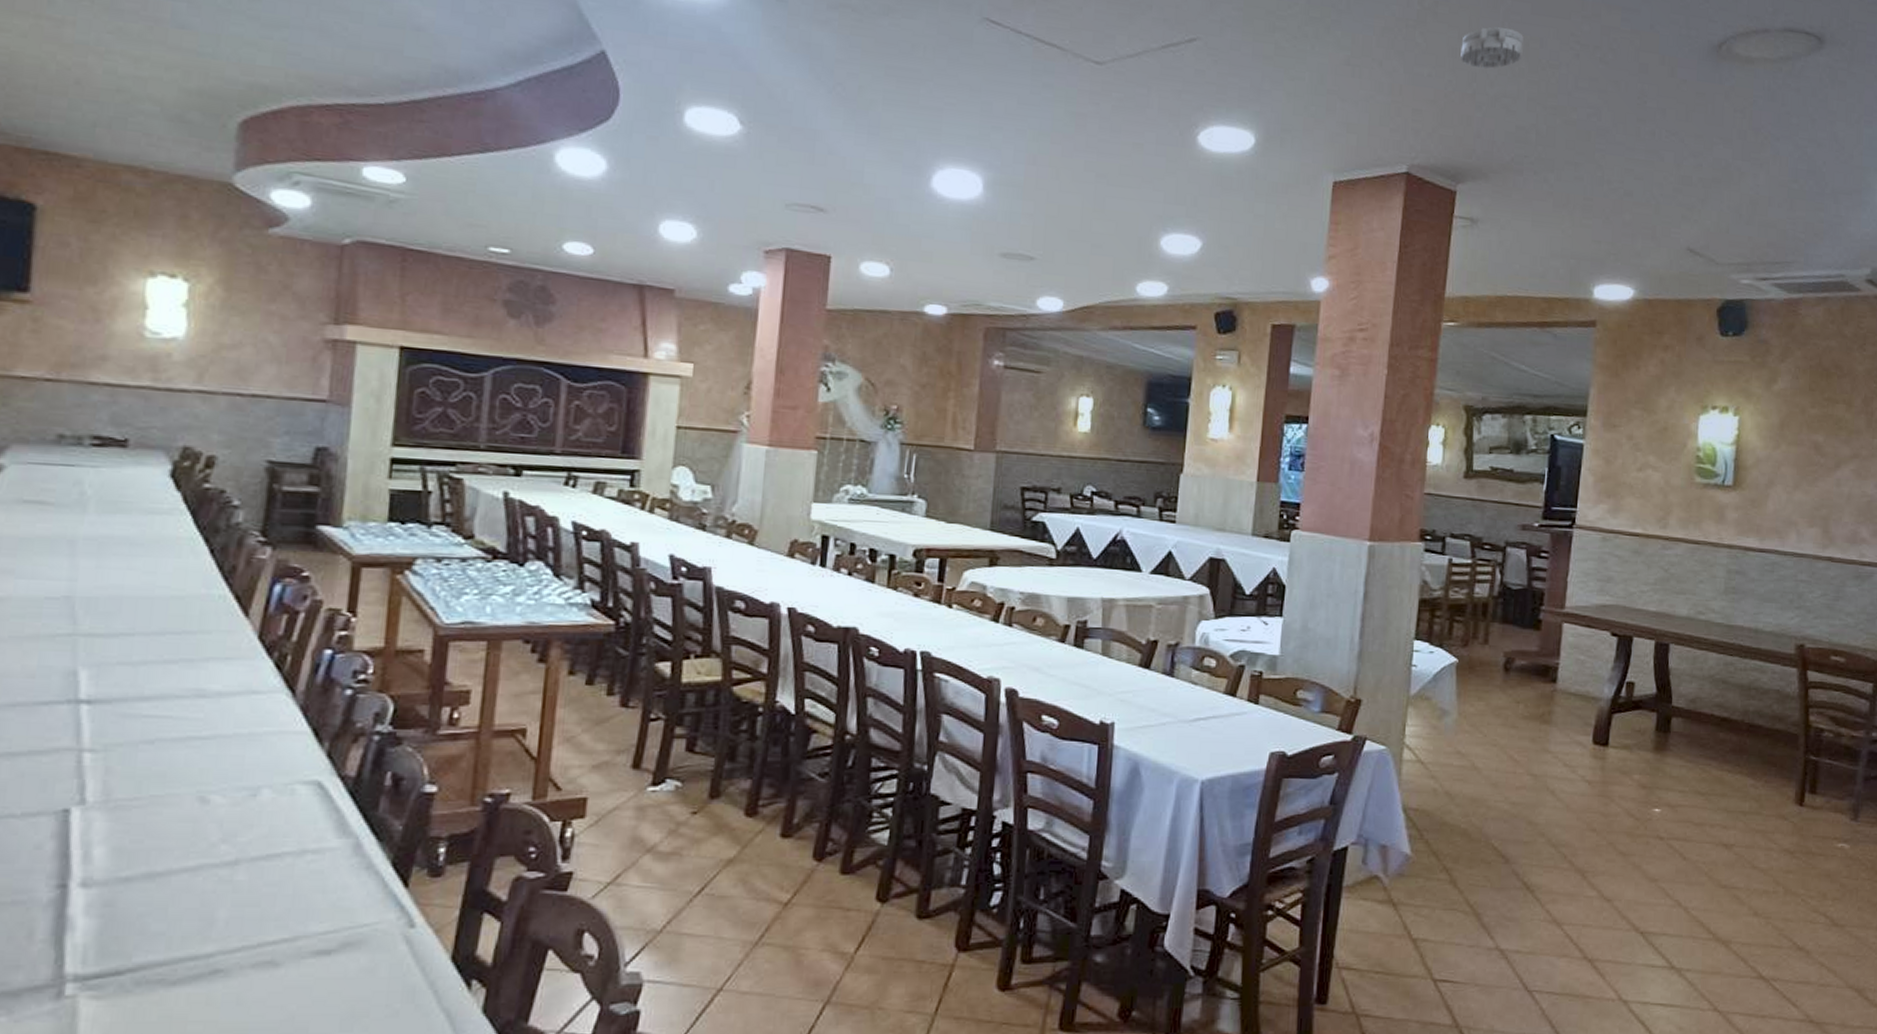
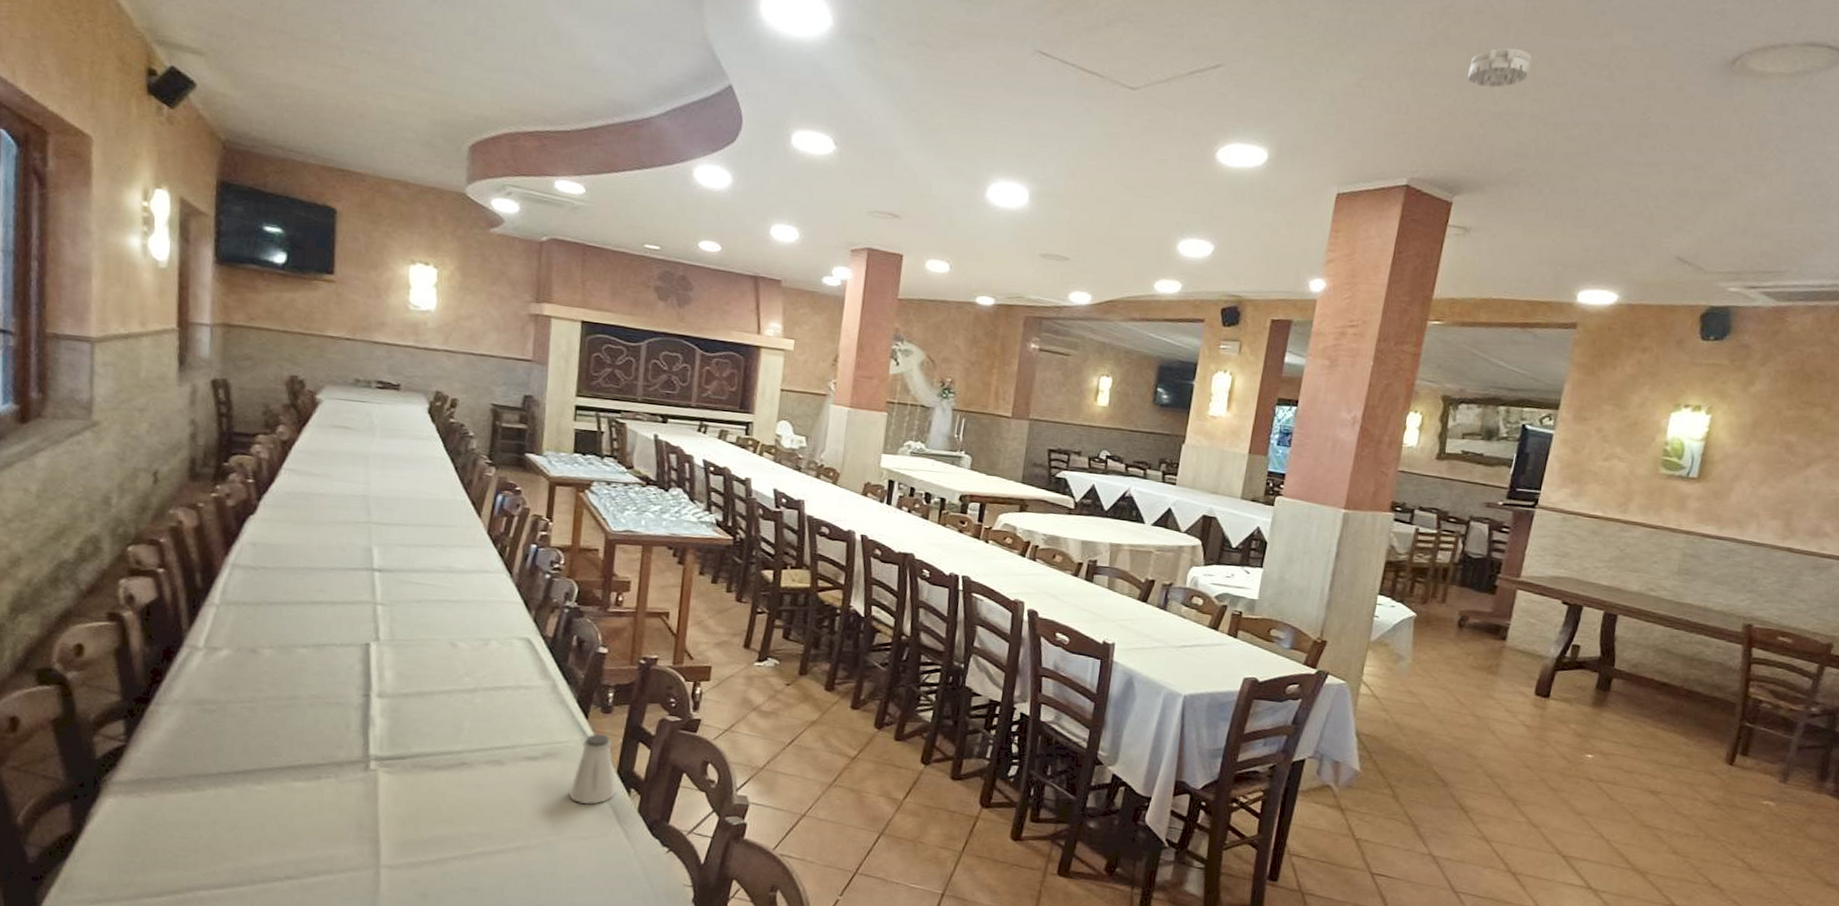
saltshaker: none [378,906,451,1011] -> present [569,733,617,805]

